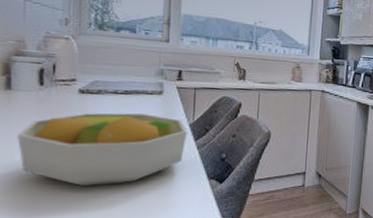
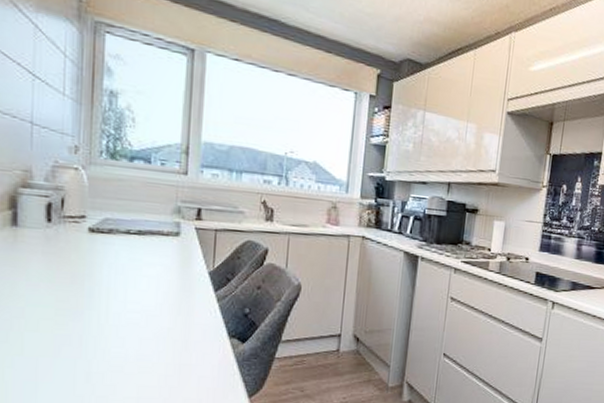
fruit bowl: present [17,113,188,186] -> none [23,255,207,339]

